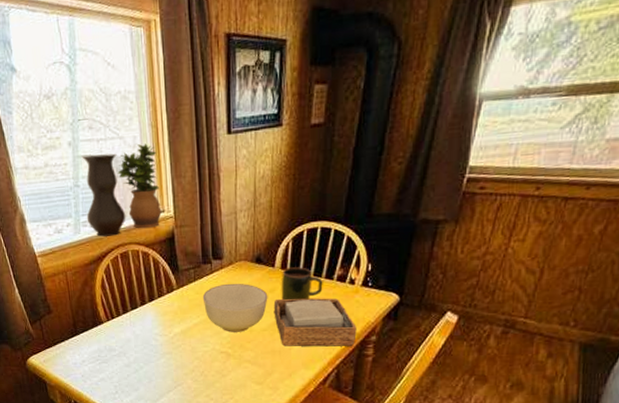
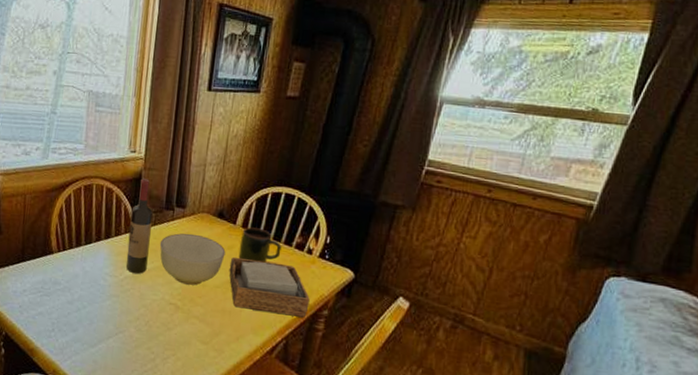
vase: present [81,153,126,237] -> none [57,86,99,167]
potted plant: present [117,144,162,228] -> none [96,85,138,165]
wine bottle: none [170,237,194,330] -> present [125,178,154,274]

